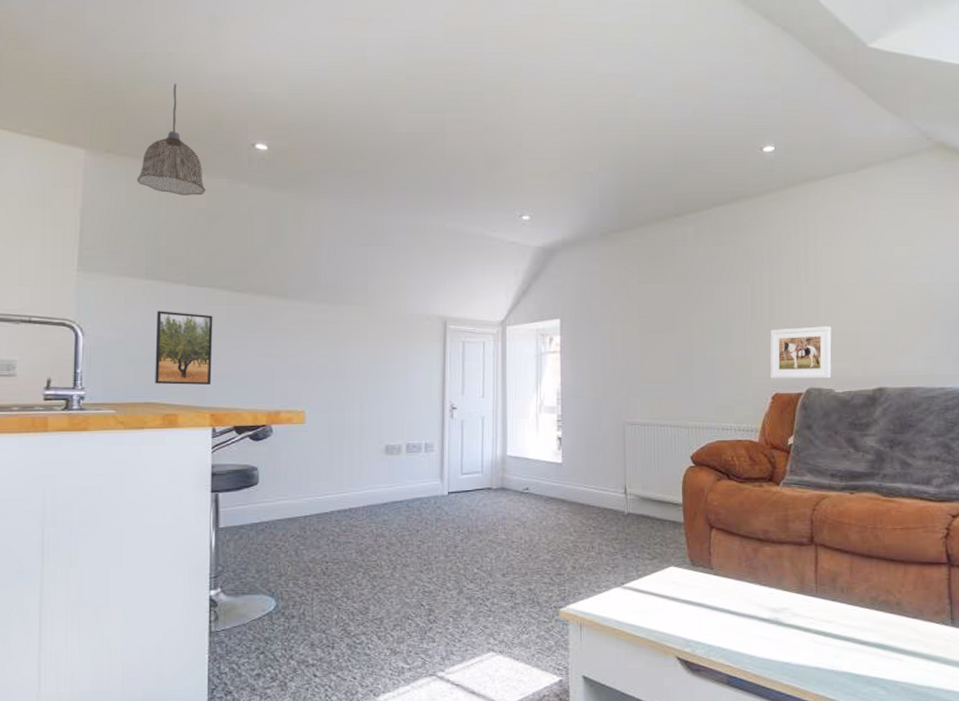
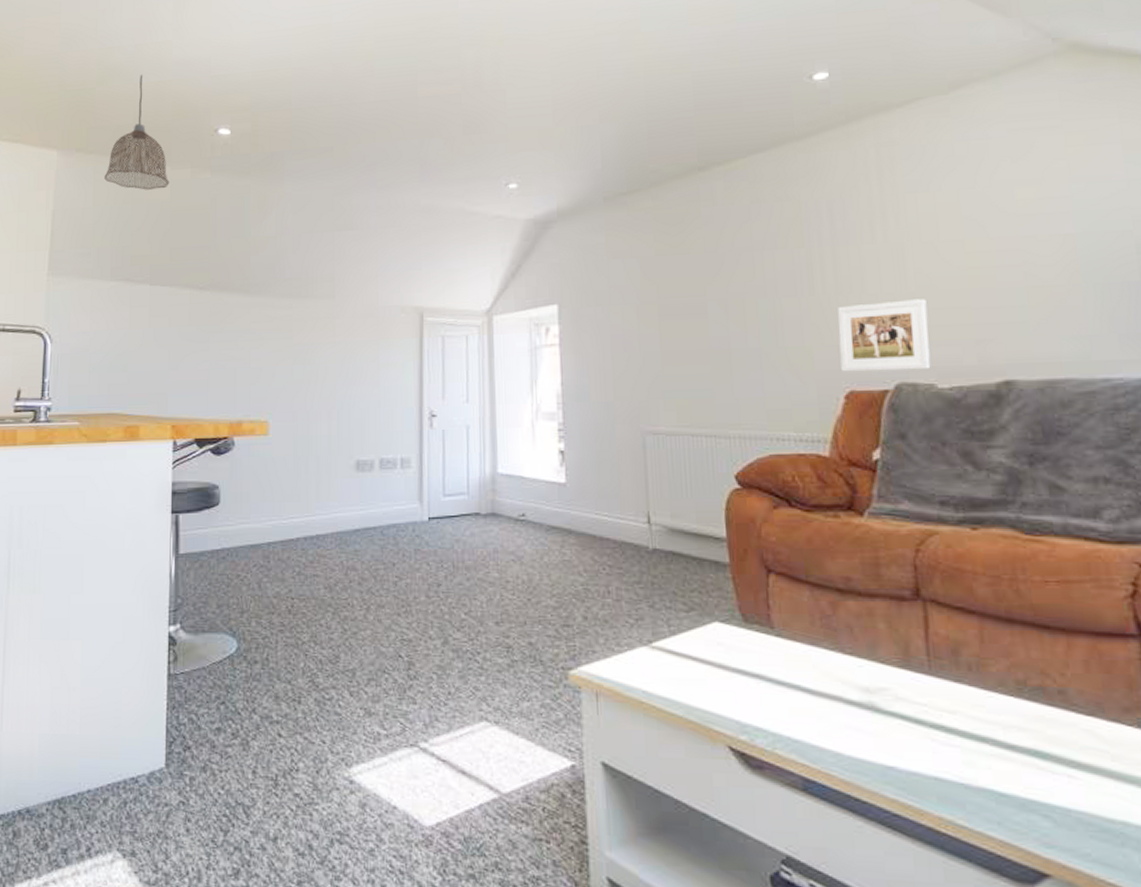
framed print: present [155,311,213,385] -> none [118,313,175,394]

